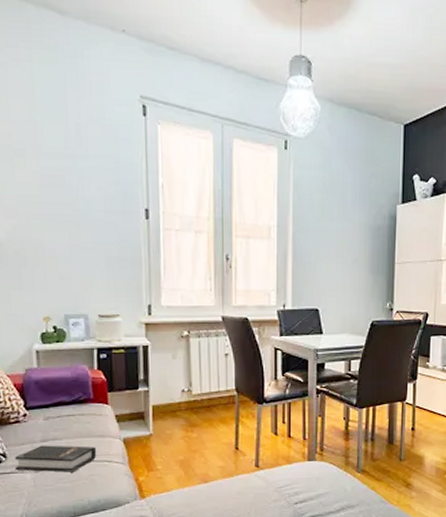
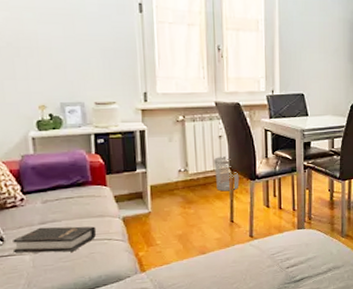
wastebasket: none [219,375,246,415] -> present [214,155,240,192]

